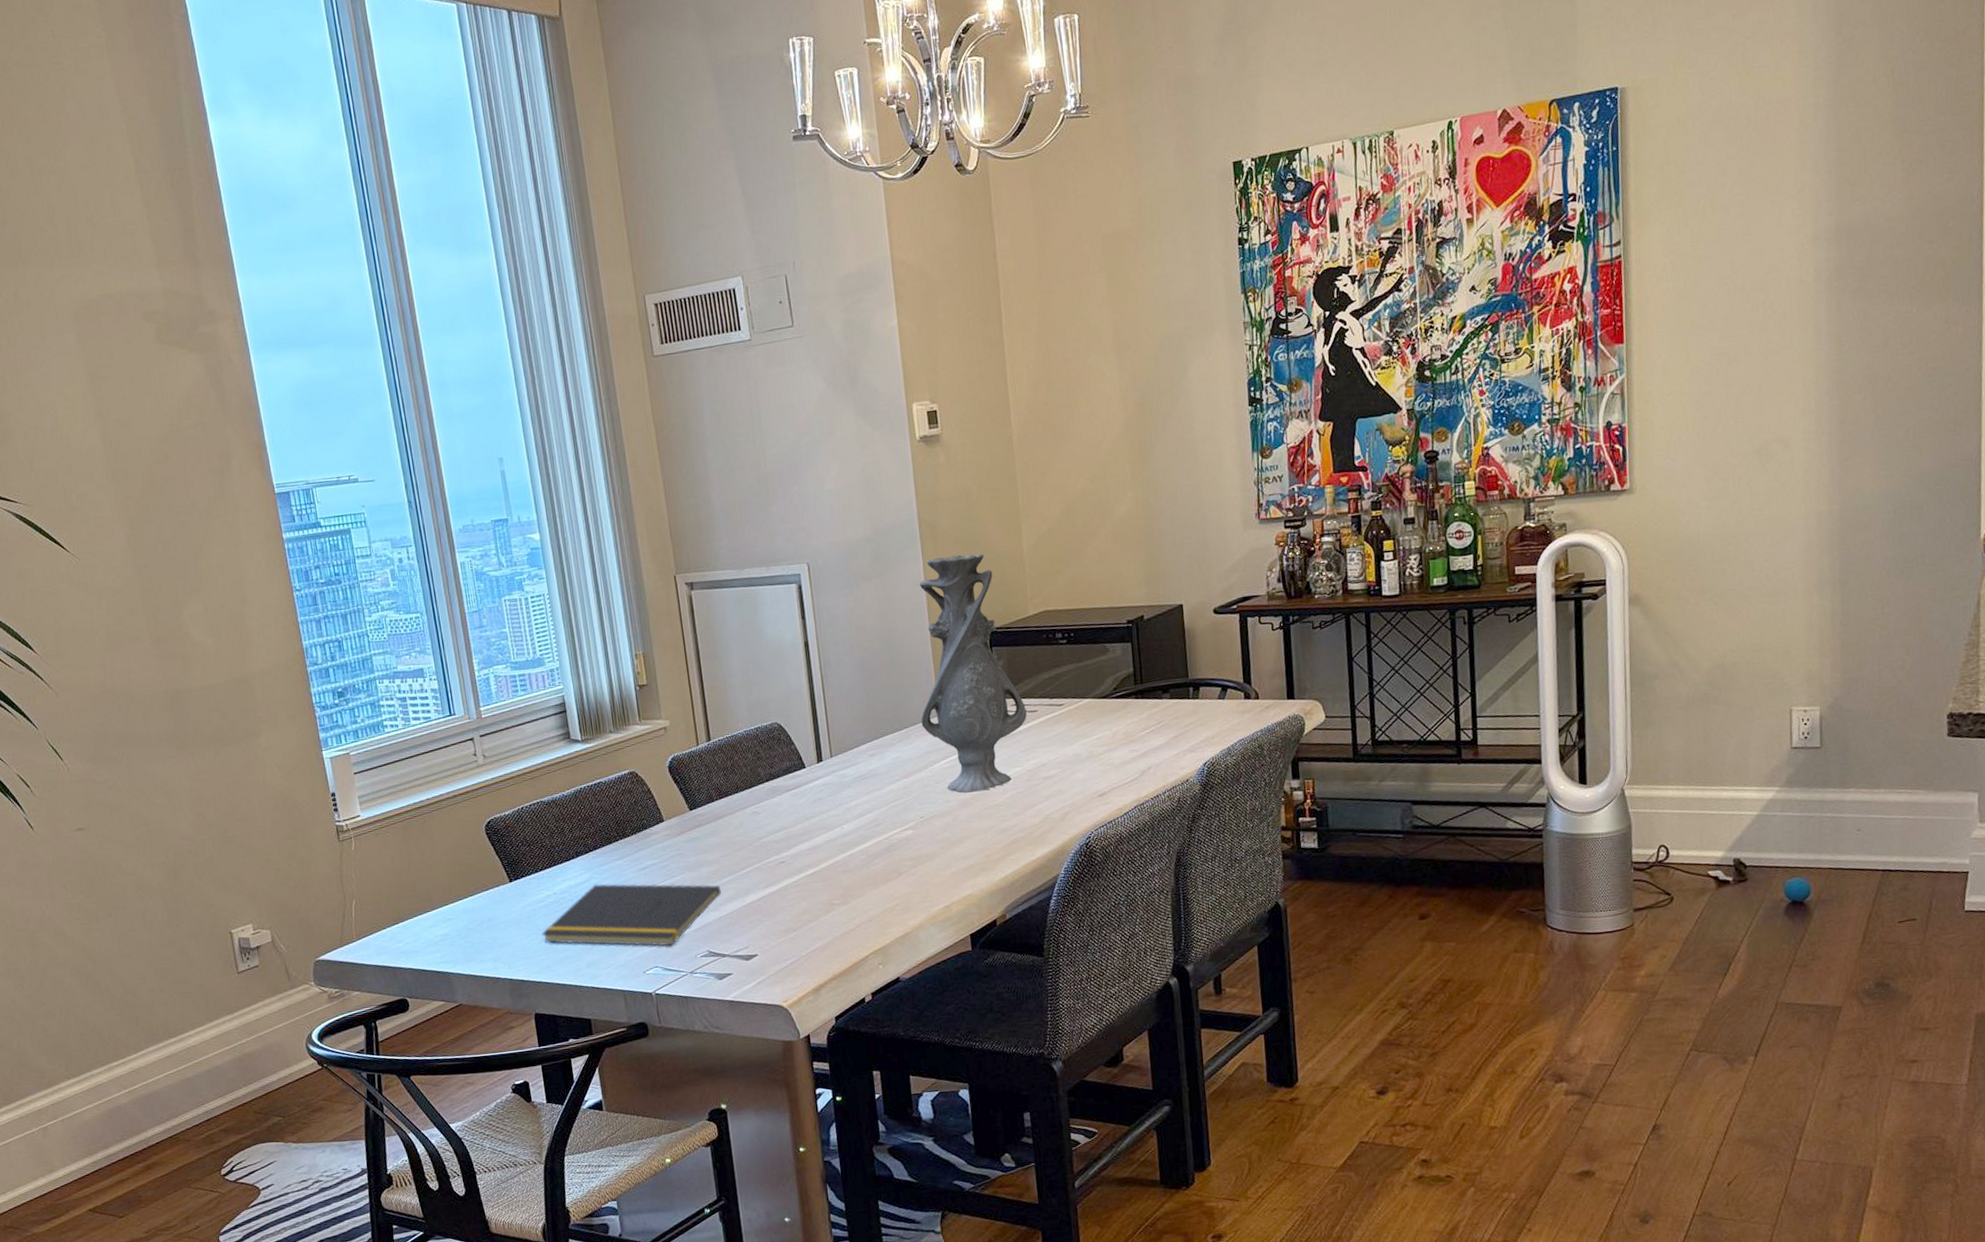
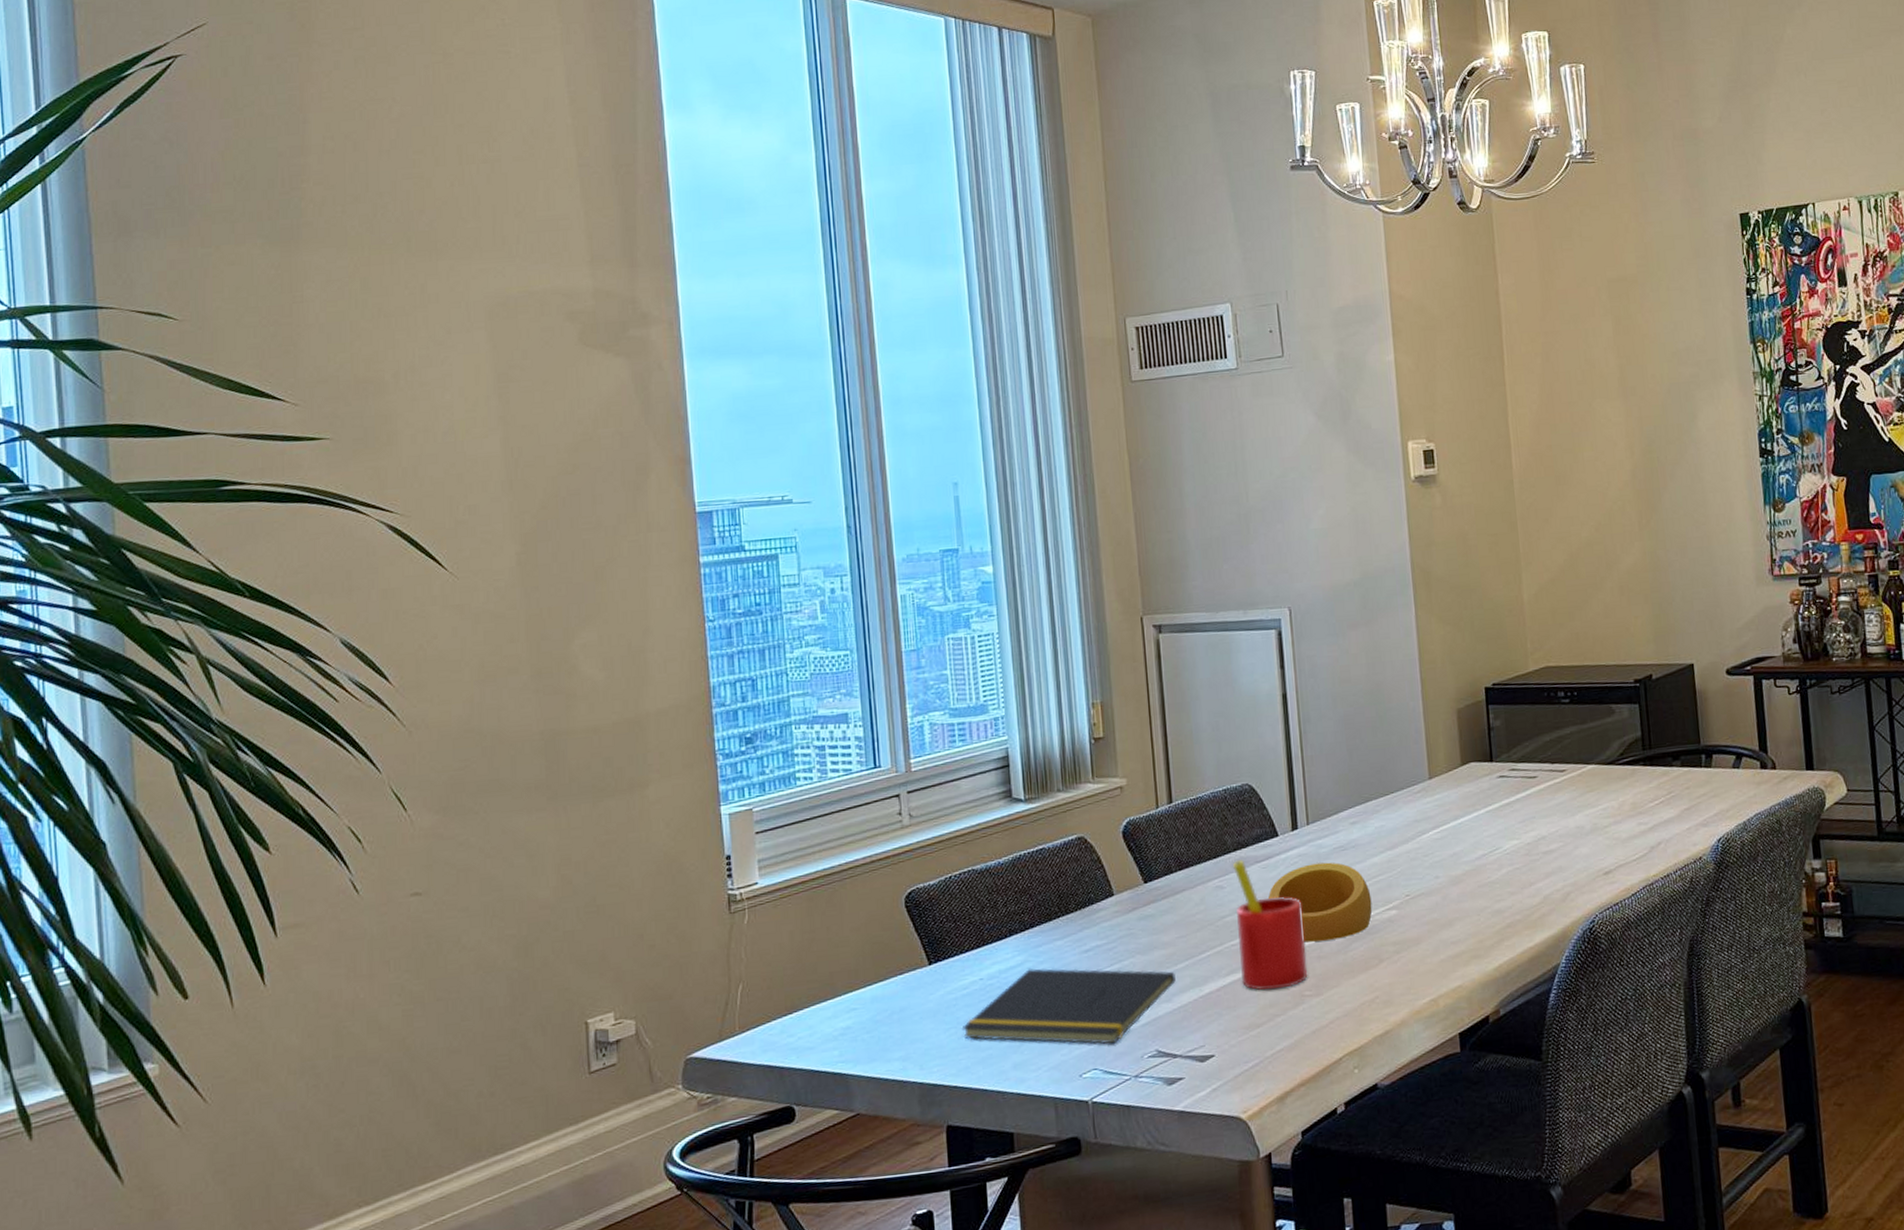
straw: none [766,789,836,900] -> present [1232,860,1308,991]
ring: none [799,789,891,859] -> present [1268,862,1373,943]
vase: present [919,553,1027,793] -> none [1409,602,1526,868]

